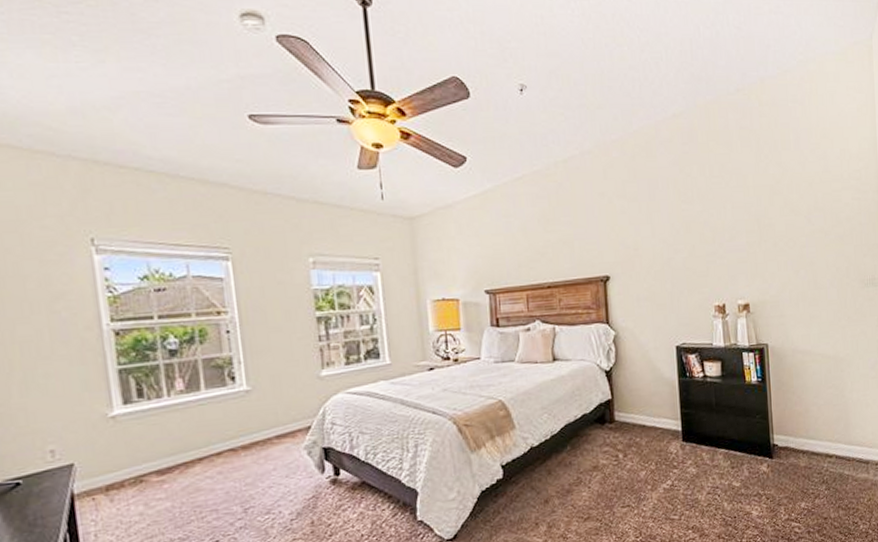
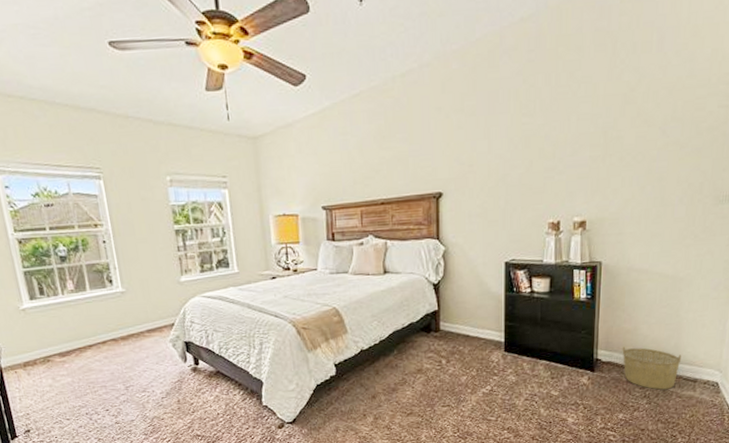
basket: none [796,430,852,474] -> present [622,346,682,390]

